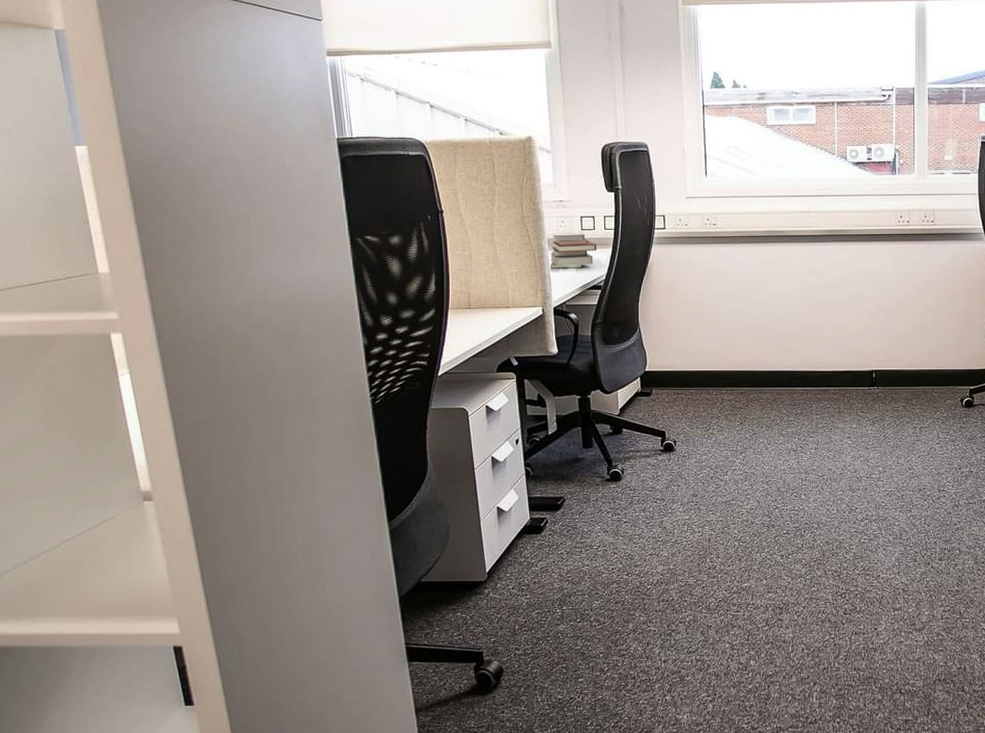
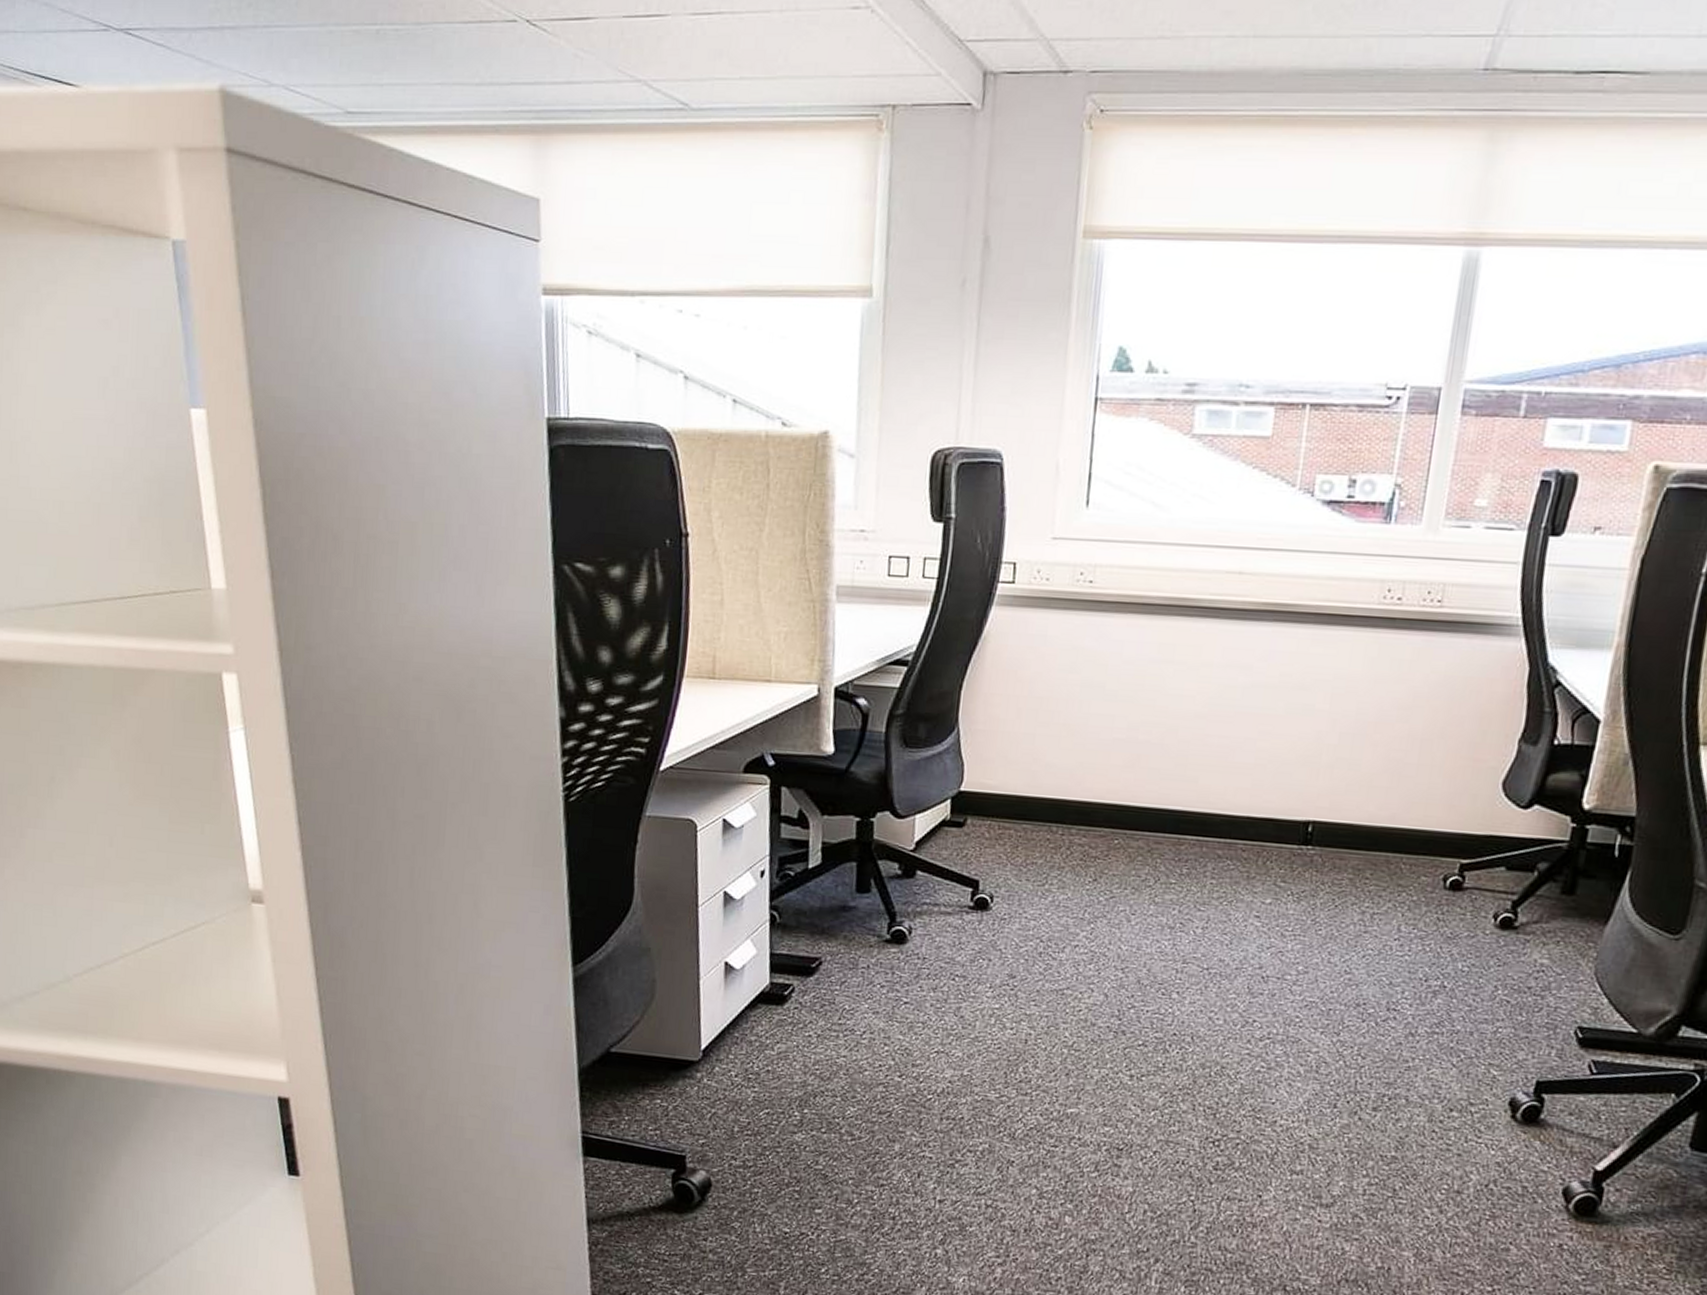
books: present [550,231,597,269] -> none [836,575,909,632]

